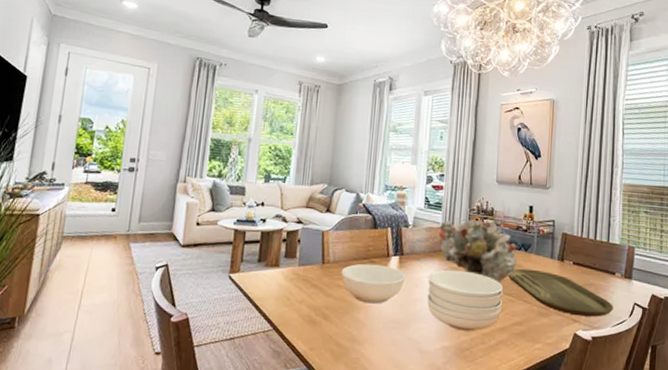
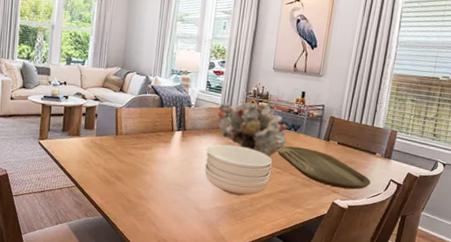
bowl: present [341,263,406,304] -> none [132,136,188,170]

